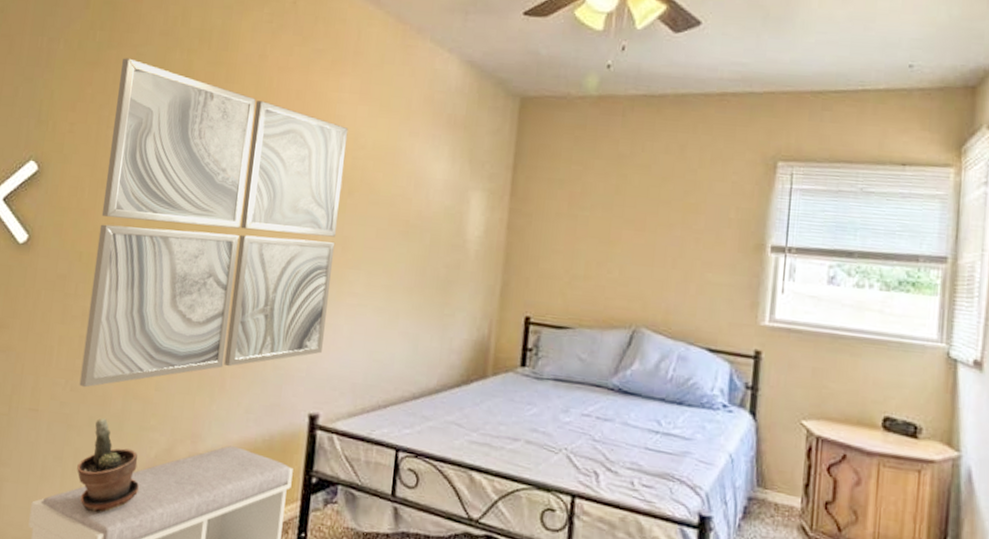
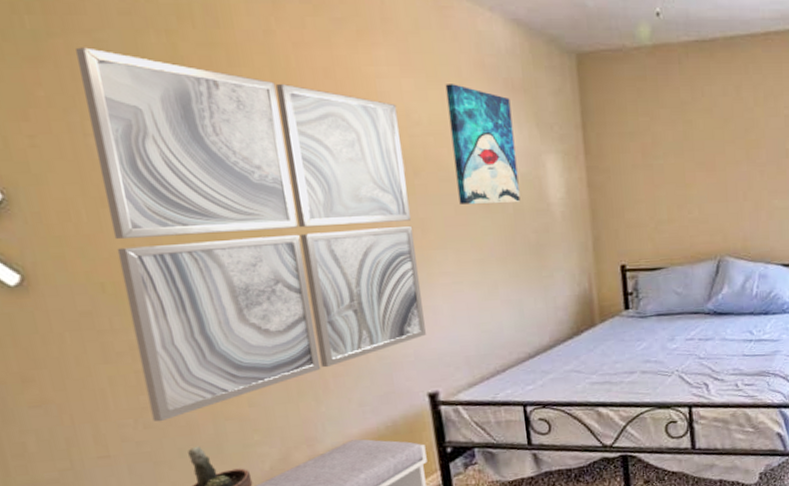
wall art: none [382,114,450,235] -> present [445,84,521,205]

